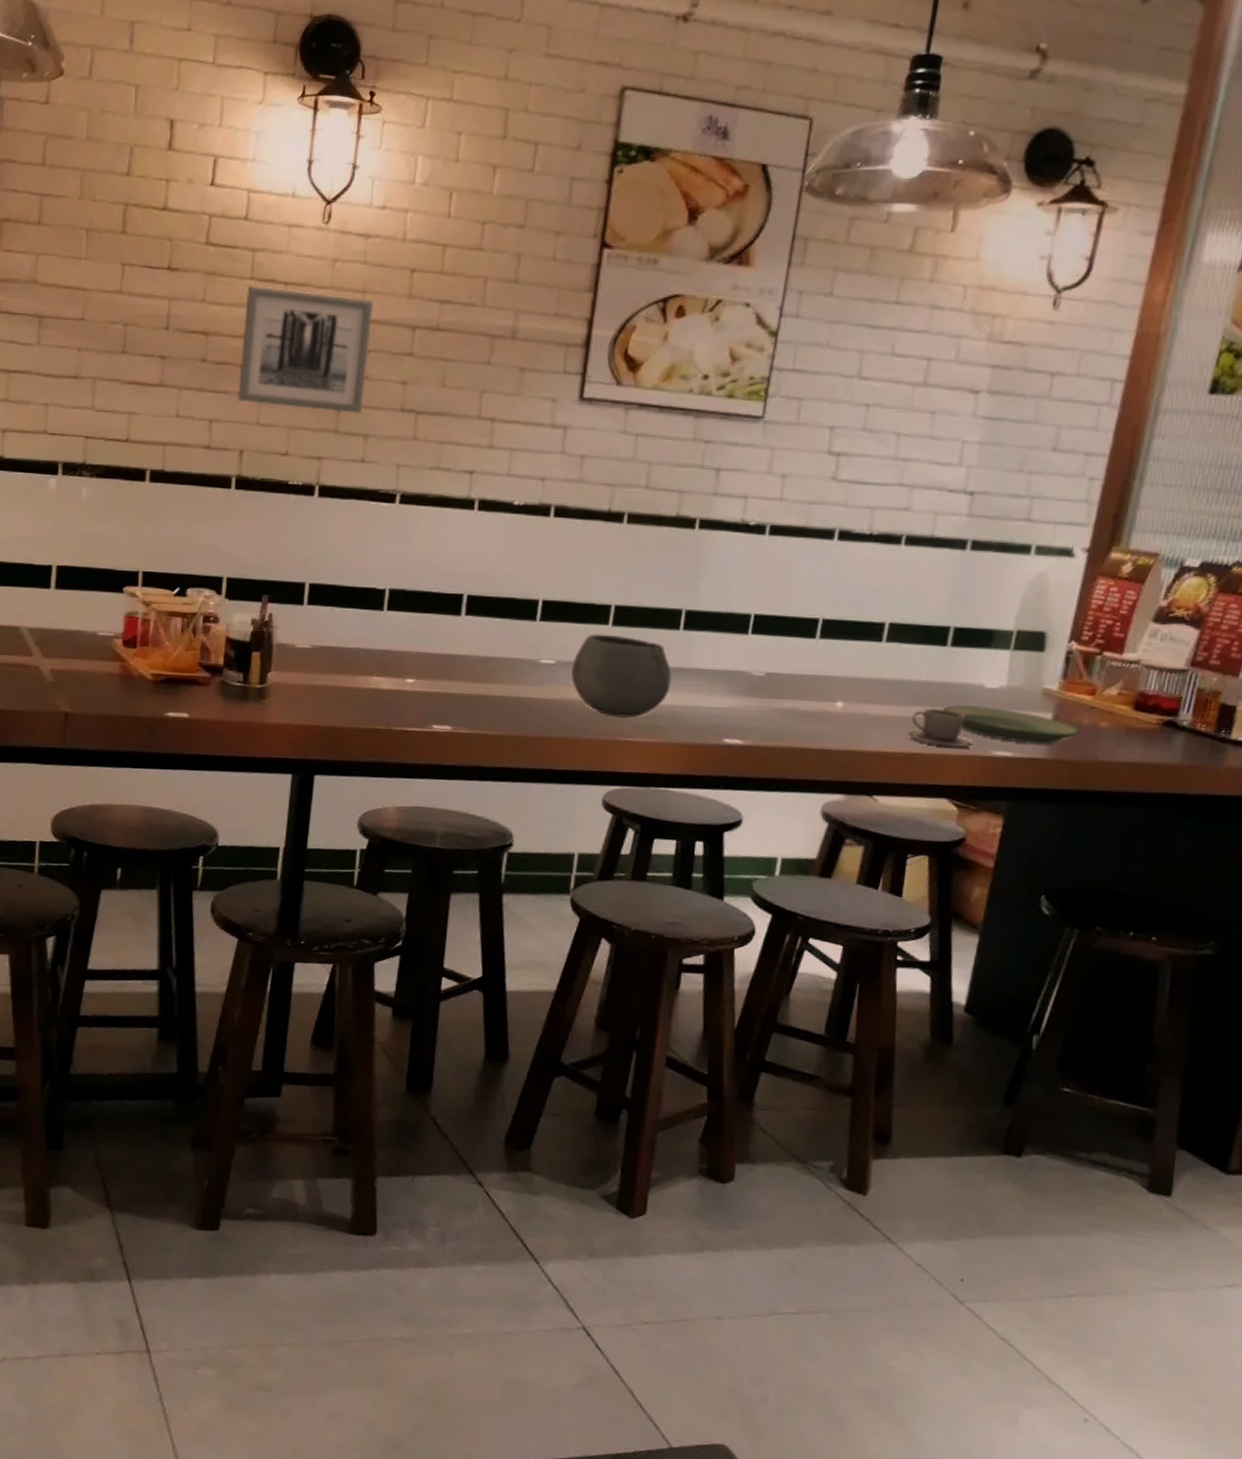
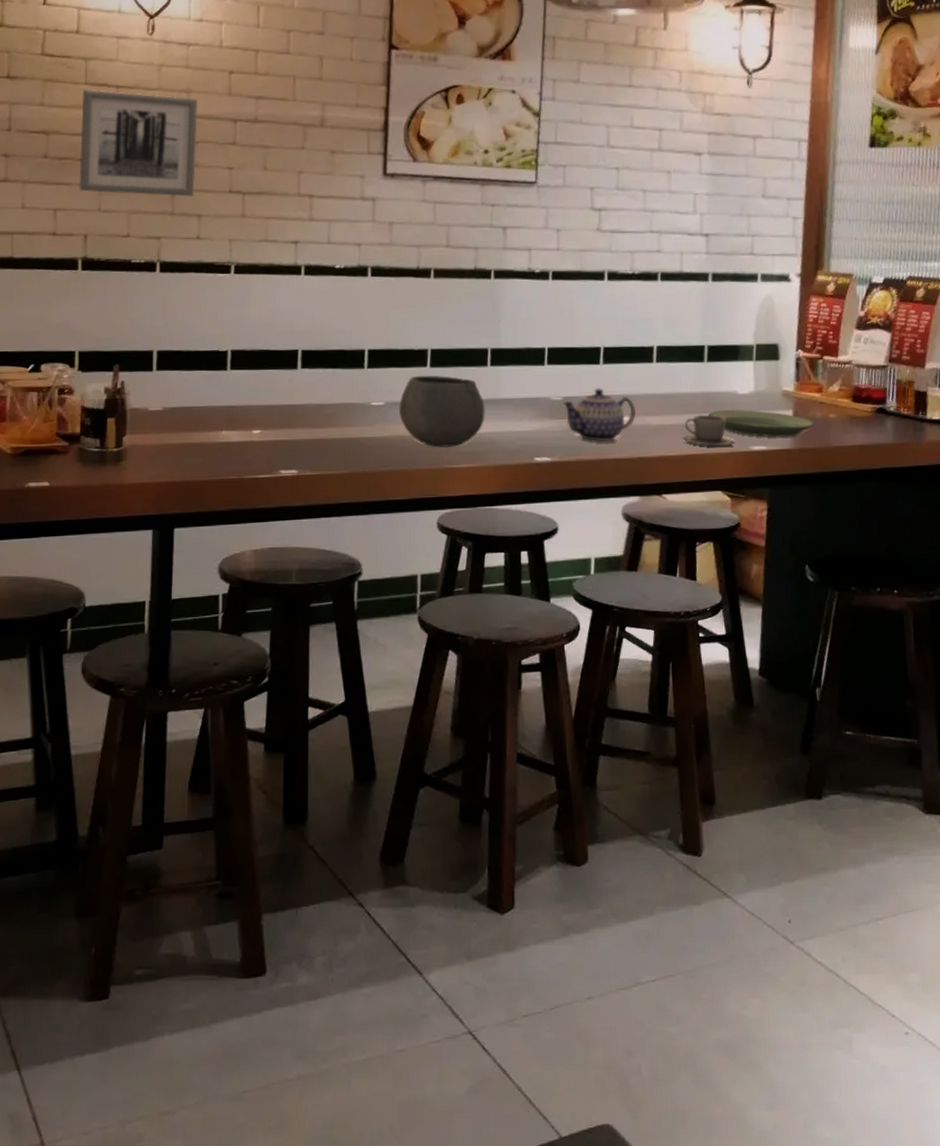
teapot: none [765,666,853,729] -> present [563,388,636,442]

